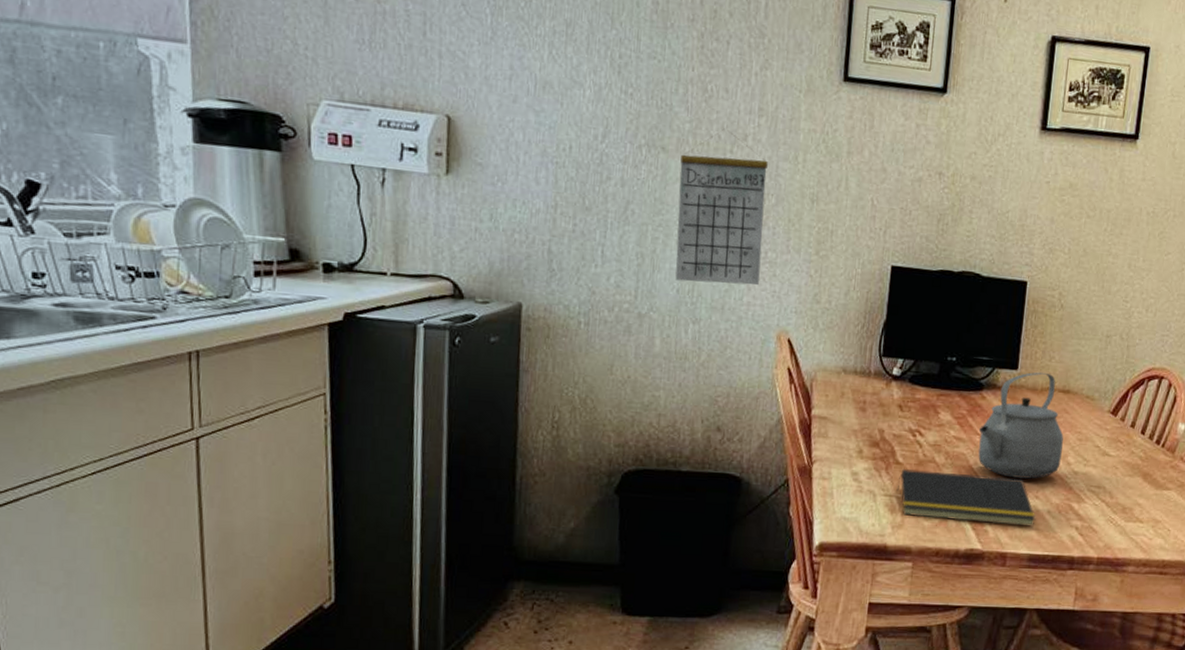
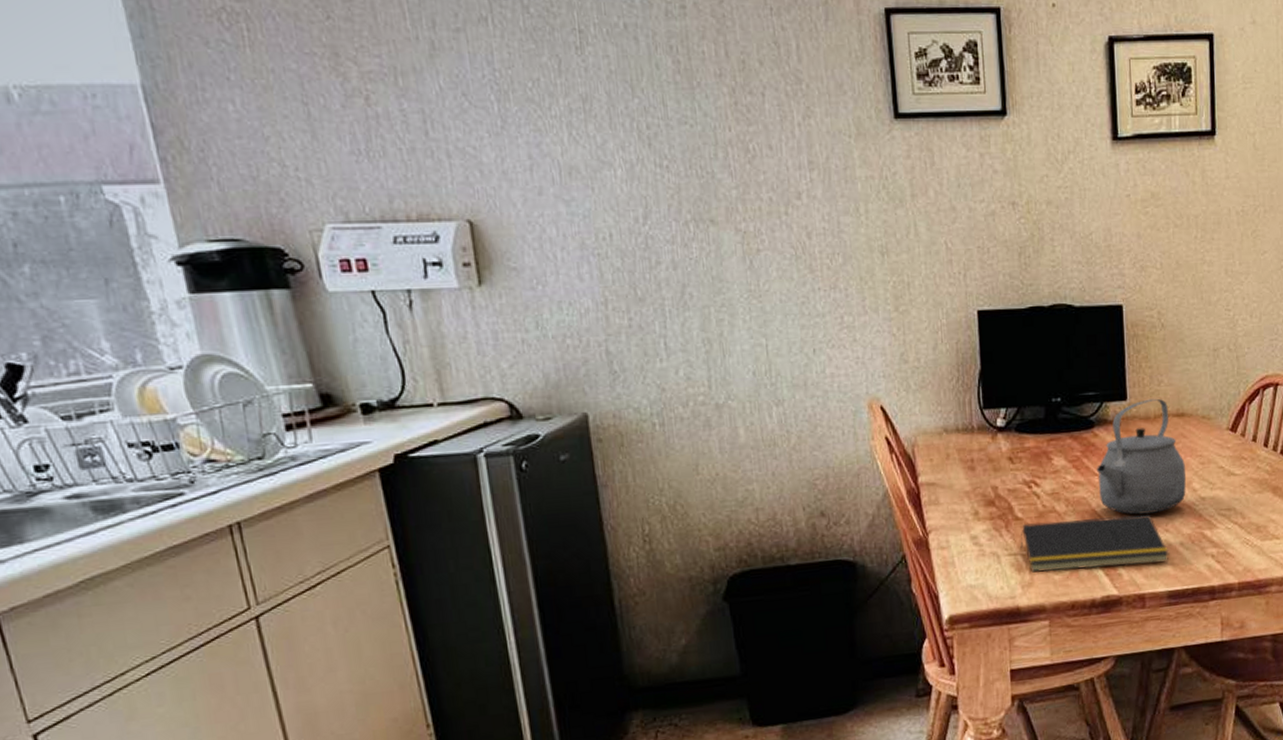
calendar: present [675,128,768,286] -> none [733,189,840,363]

